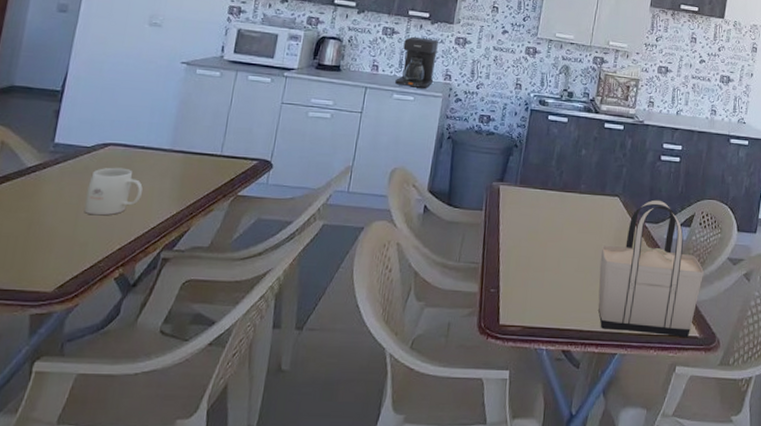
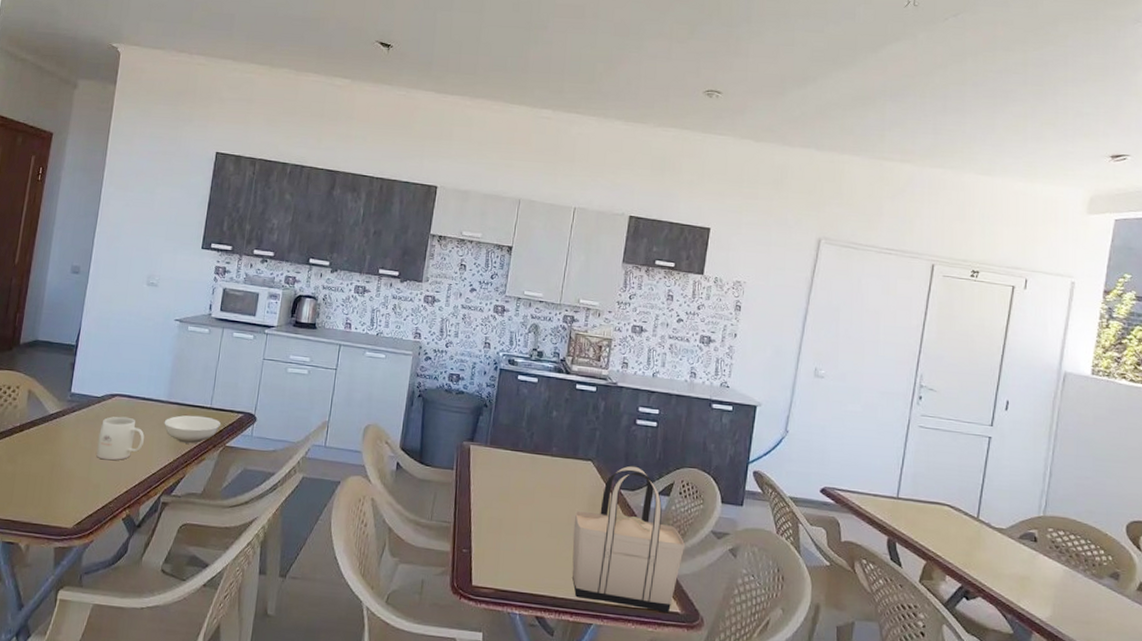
bowl: none [166,163,233,195] -> present [164,415,222,444]
coffee maker: present [395,36,438,88] -> none [367,294,408,346]

